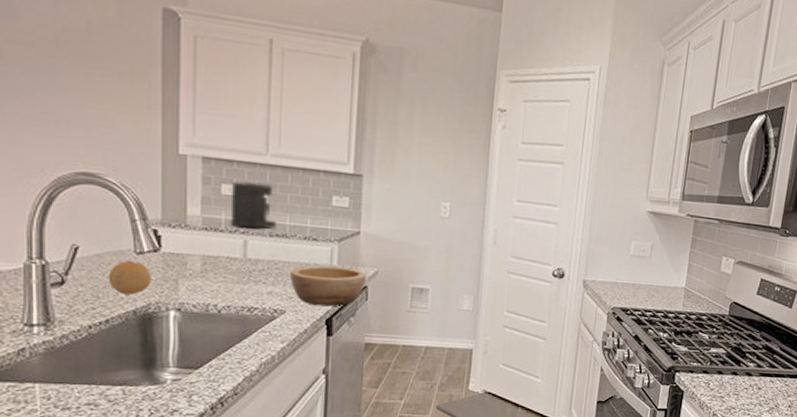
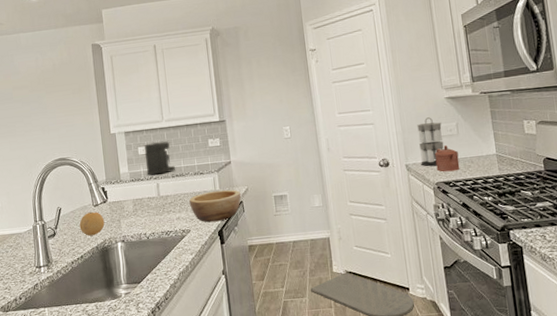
spice rack: none [600,230,636,289] -> present [417,117,444,167]
teapot: none [617,267,645,298] -> present [435,145,460,172]

